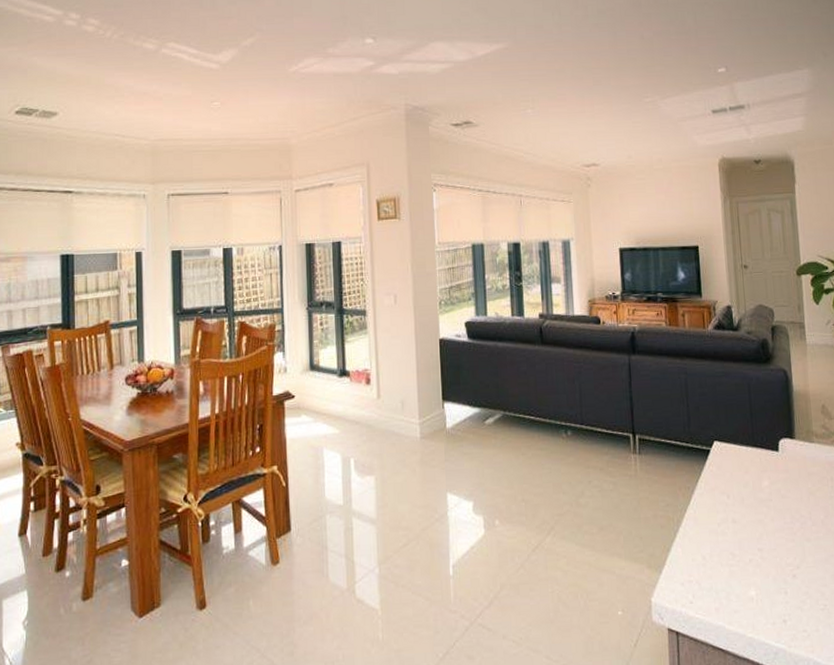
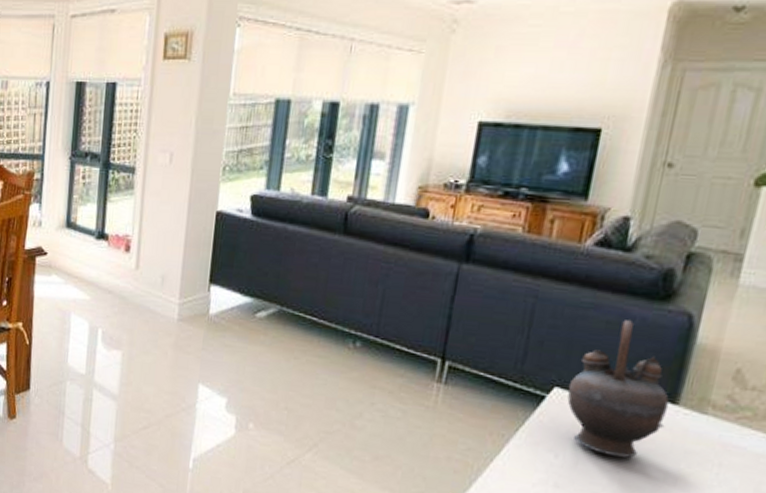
teapot: none [723,381,791,489] -> present [567,320,669,458]

